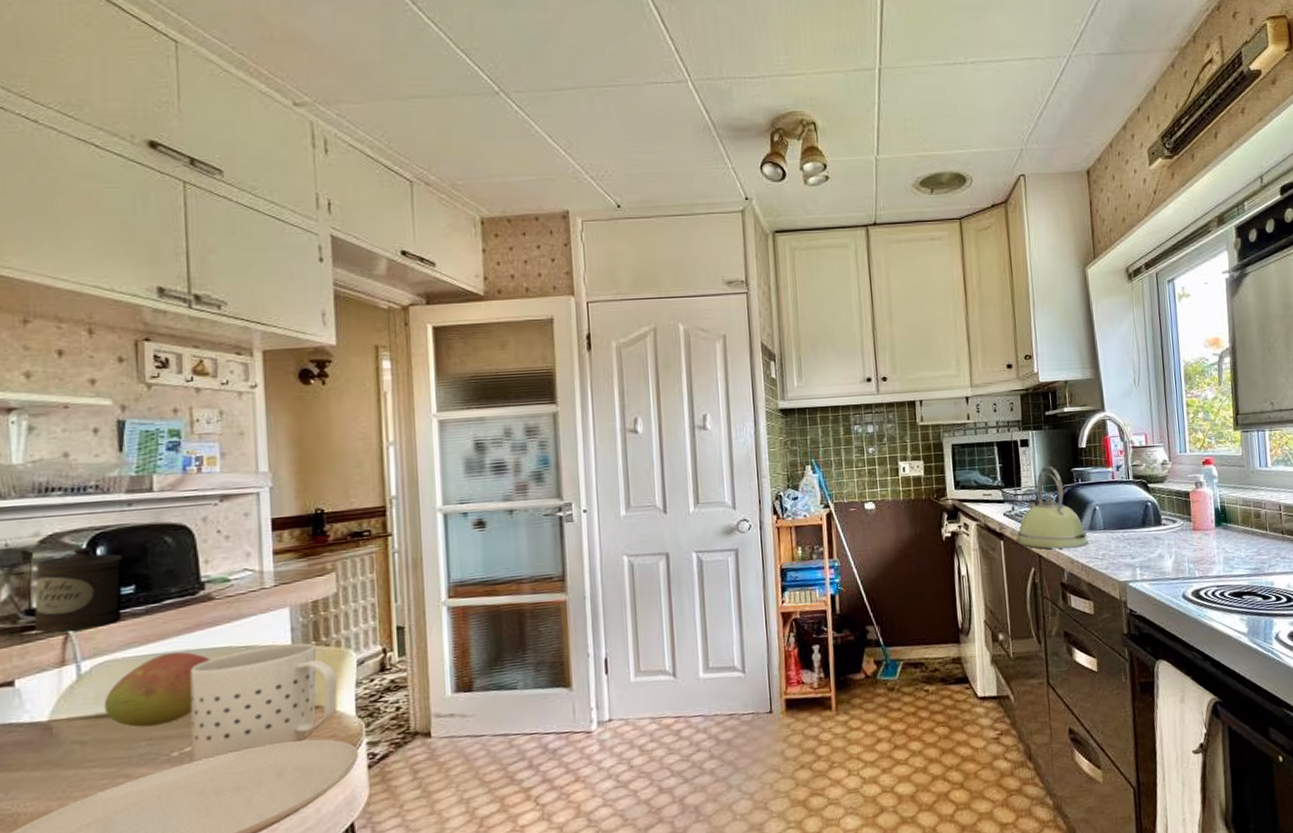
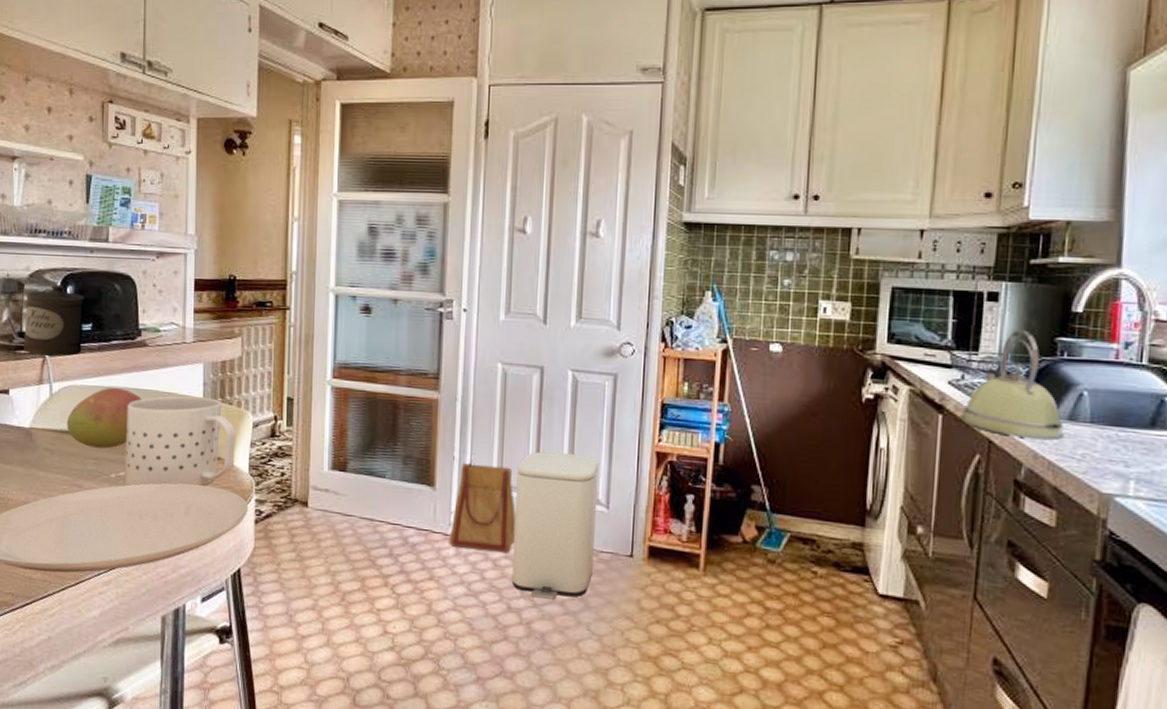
shopping bag: none [591,653,660,743] -> present [449,463,517,553]
pedal bin: none [653,628,737,773] -> present [511,451,599,600]

